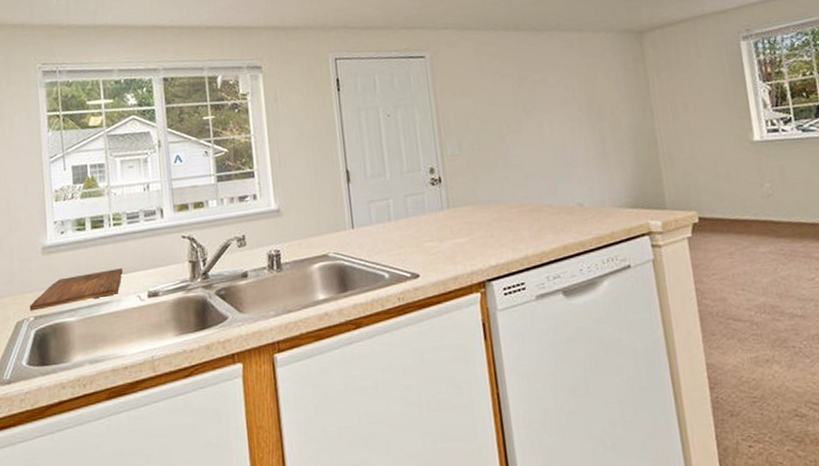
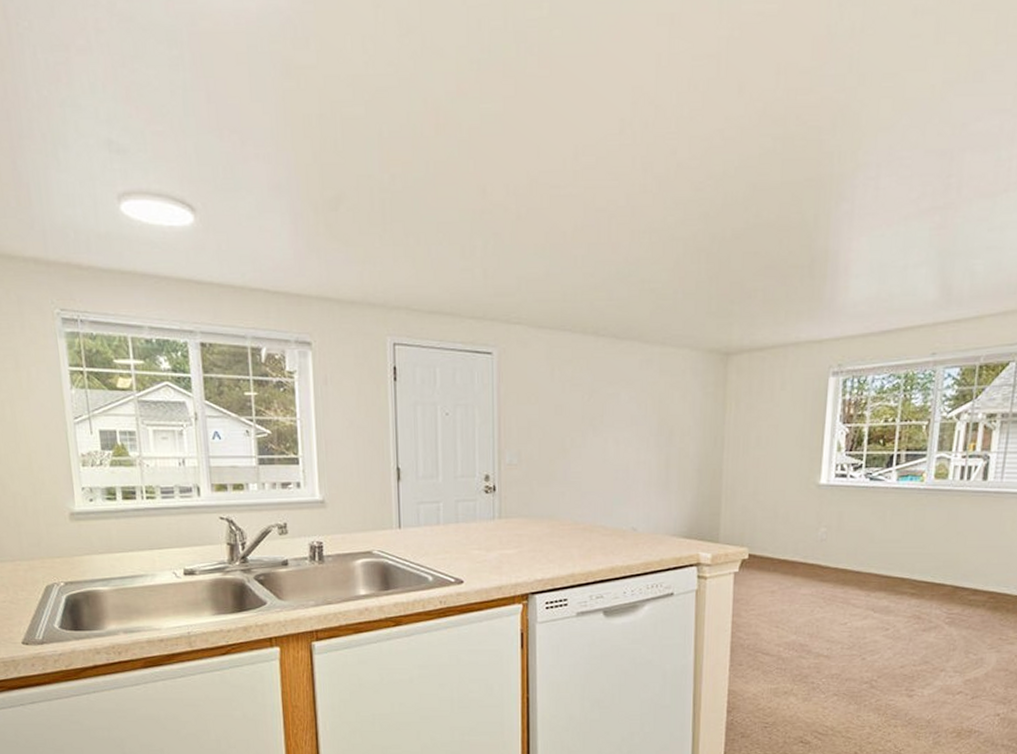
cutting board: present [29,268,123,311] -> none [58,543,157,576]

